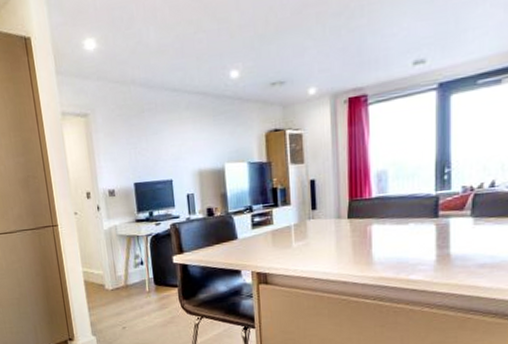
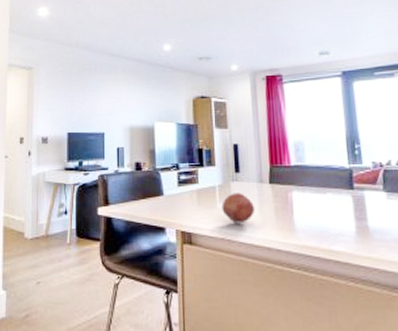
fruit: none [297,230,332,261] -> present [222,193,255,224]

